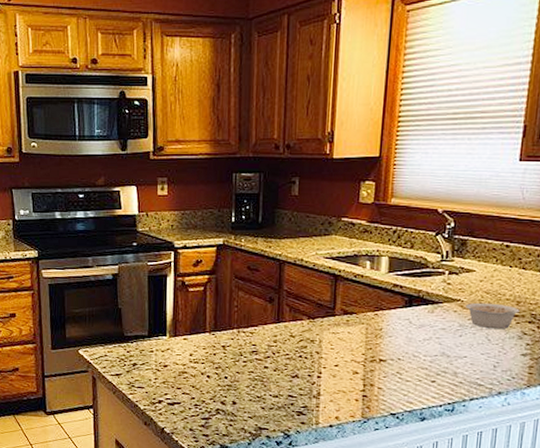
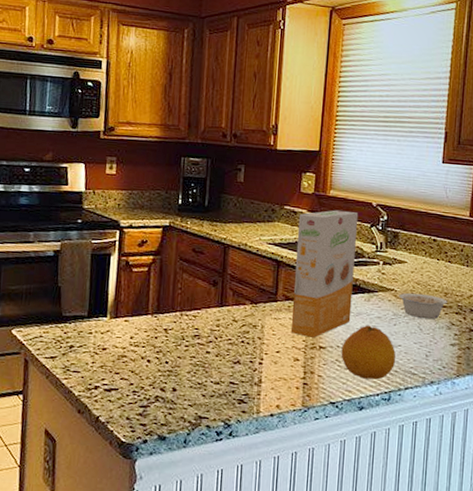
cereal box: none [349,219,423,351] -> present [290,210,359,338]
fruit: none [402,337,461,391] -> present [341,325,396,380]

